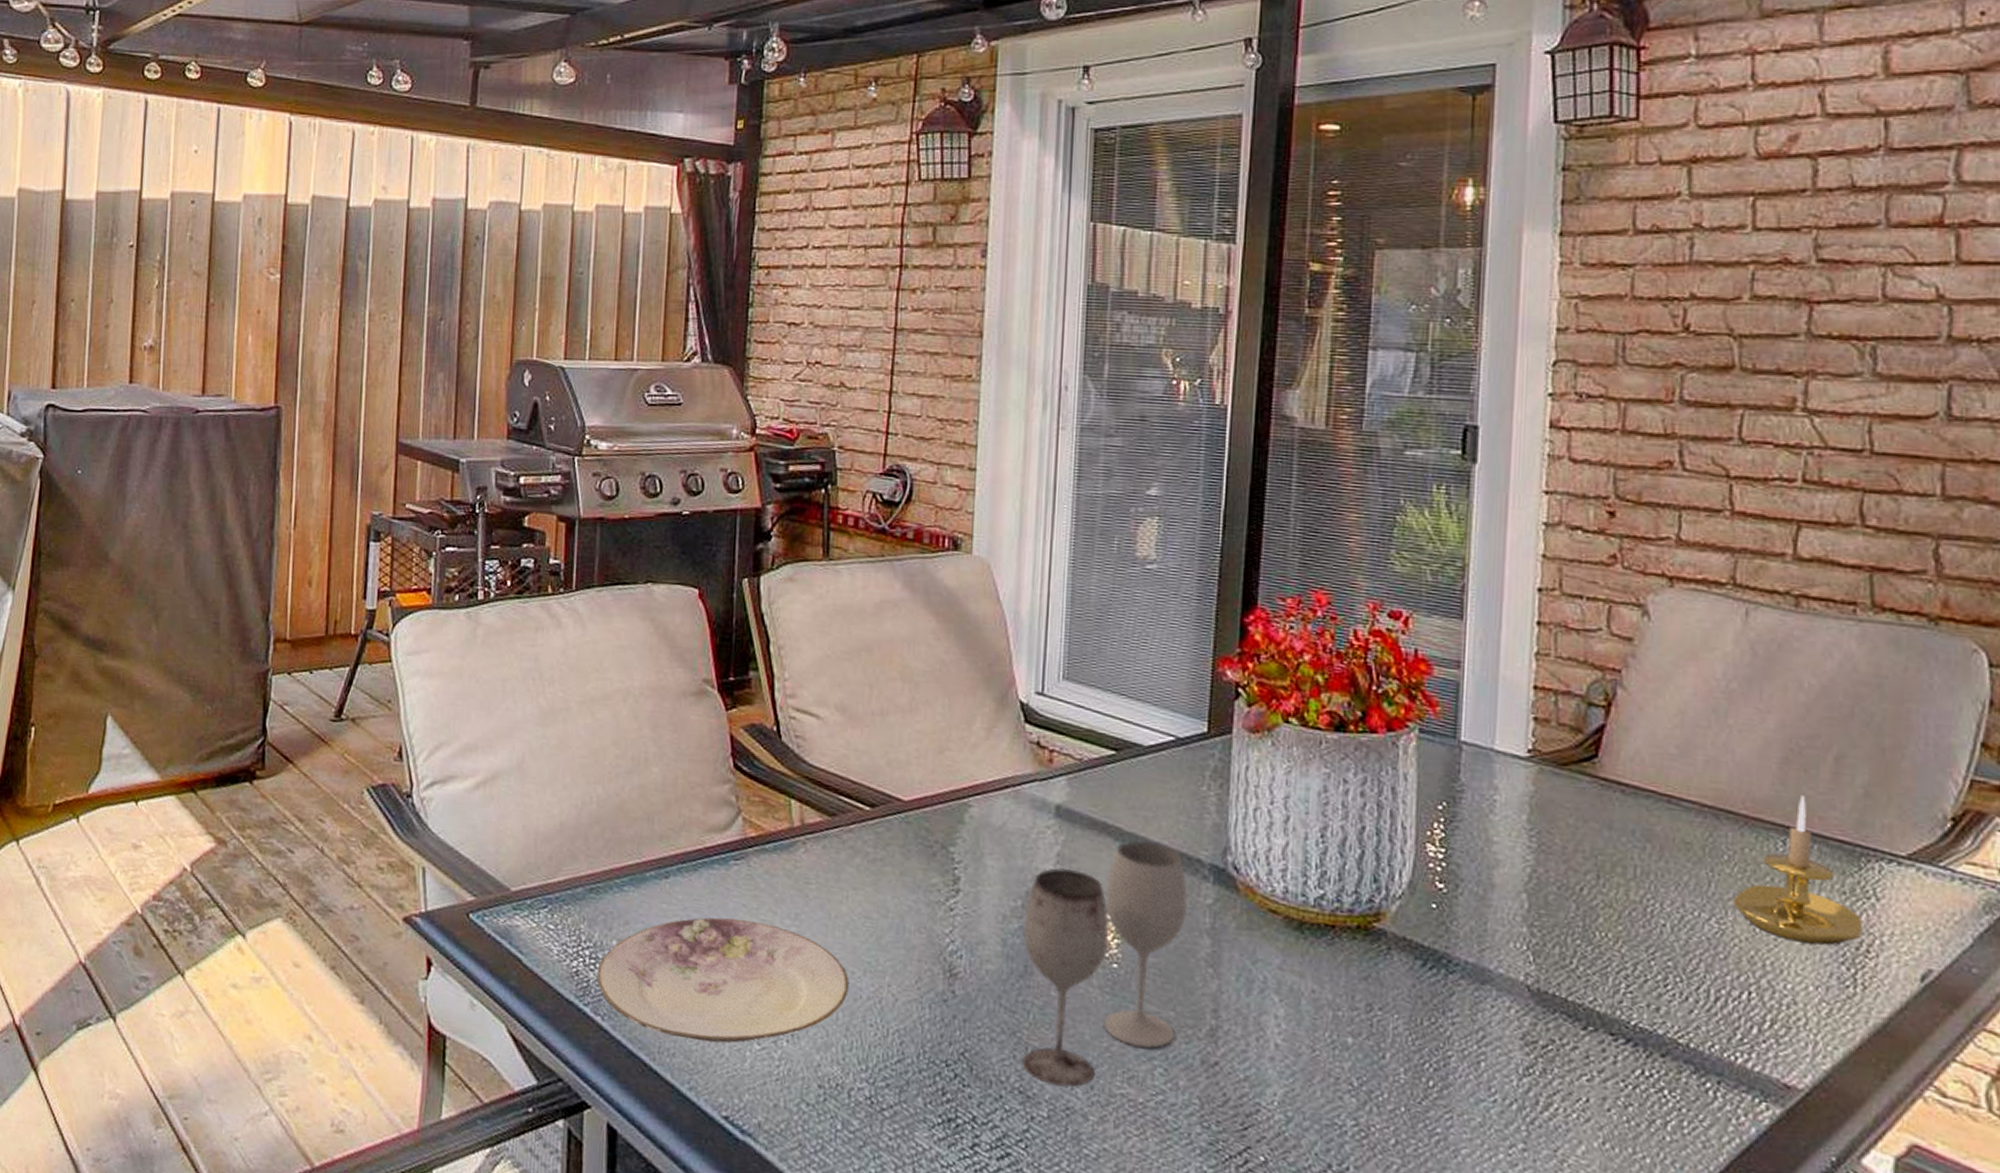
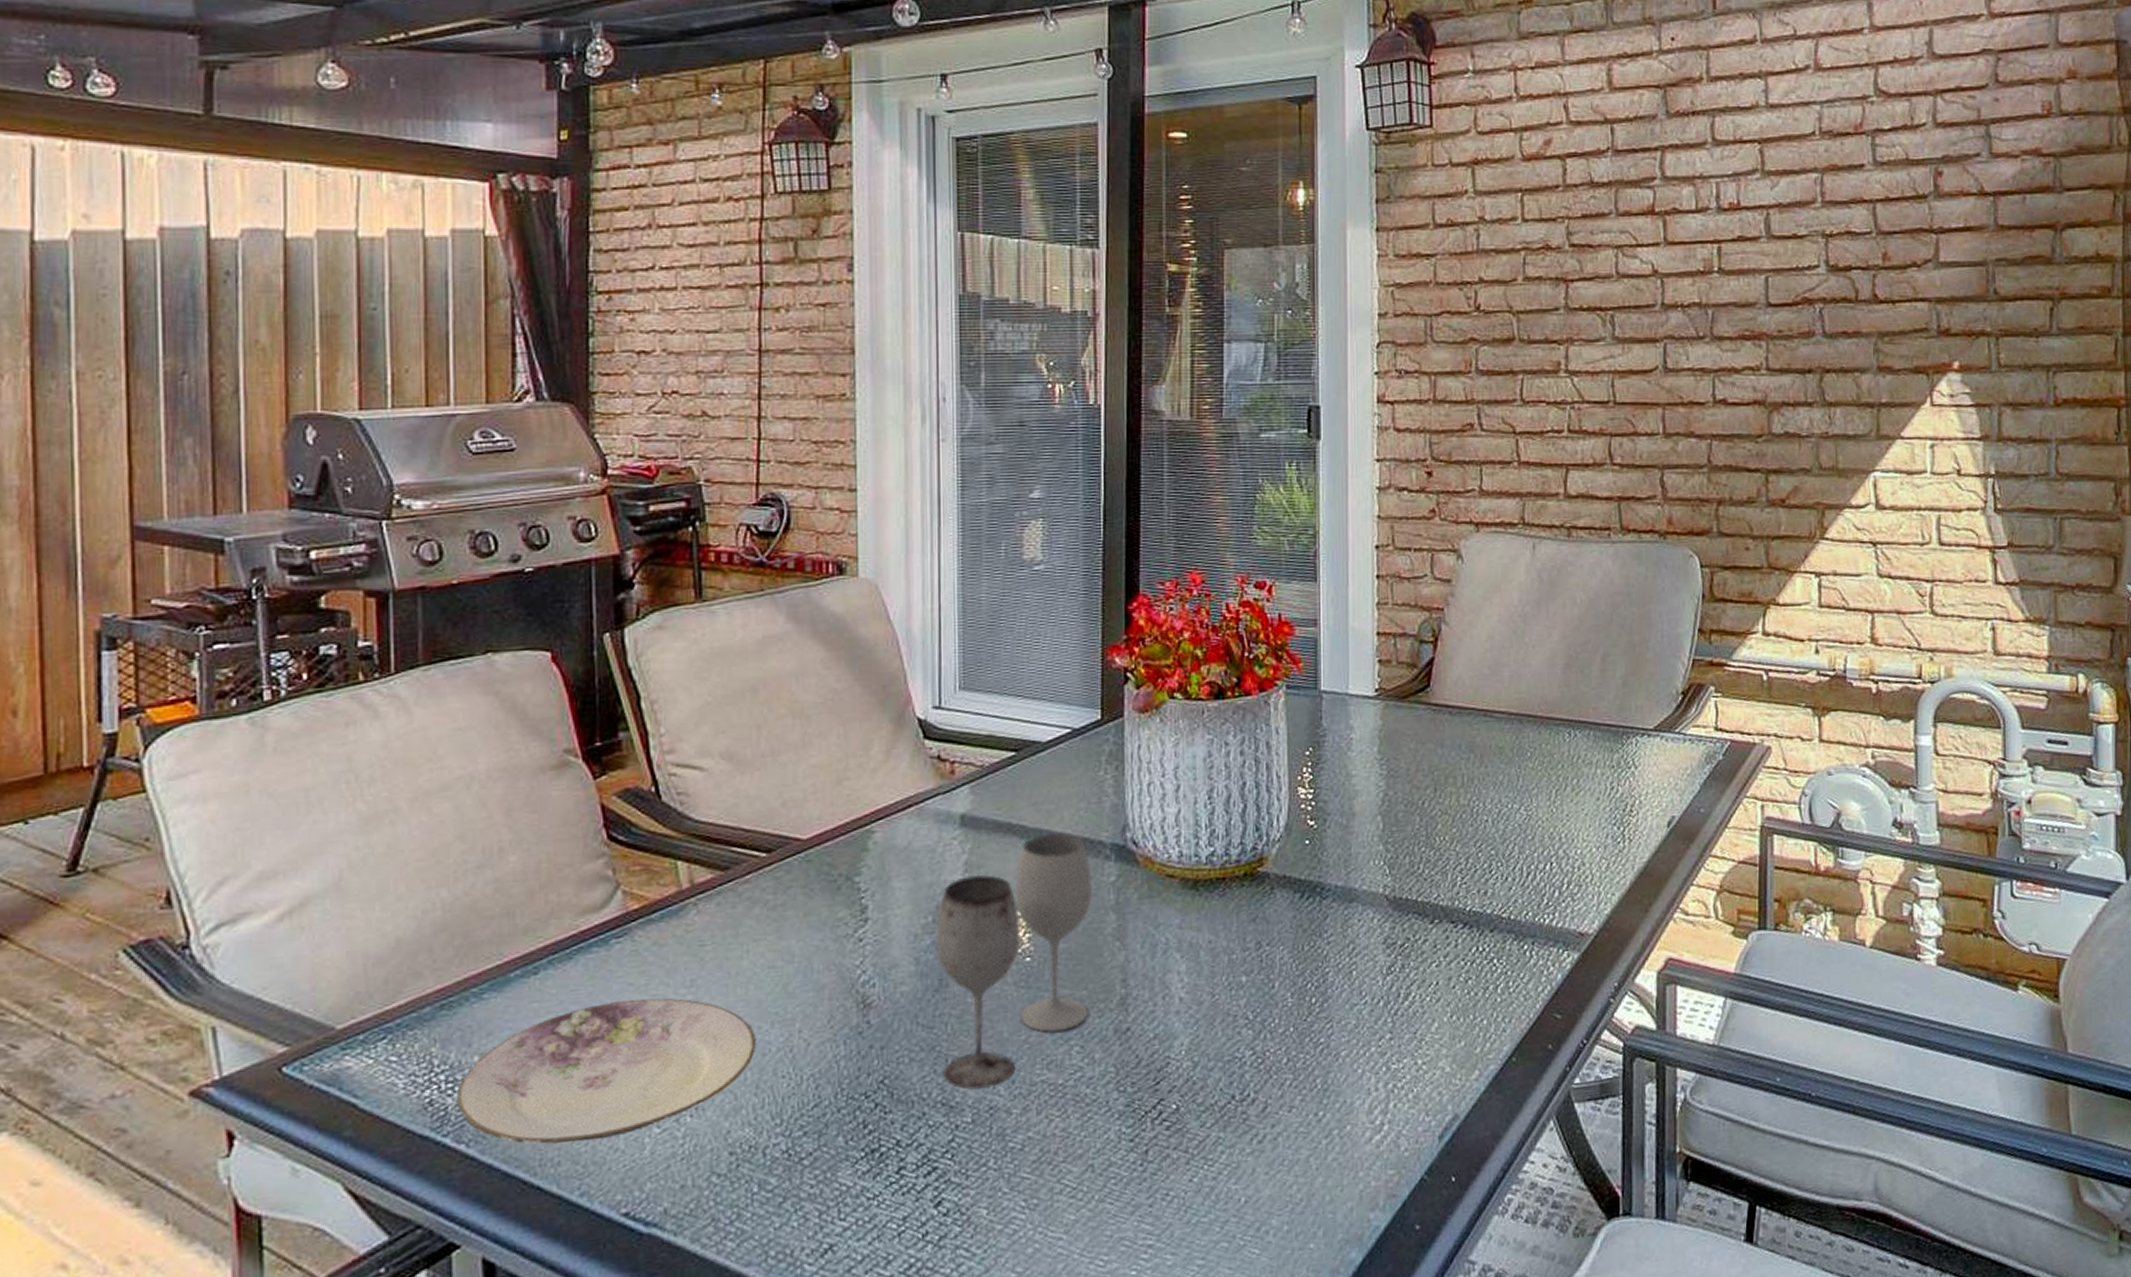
candle holder: present [1731,795,1863,945] -> none [1534,692,1627,814]

